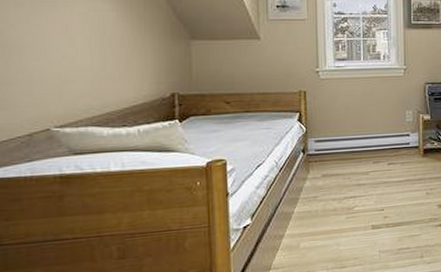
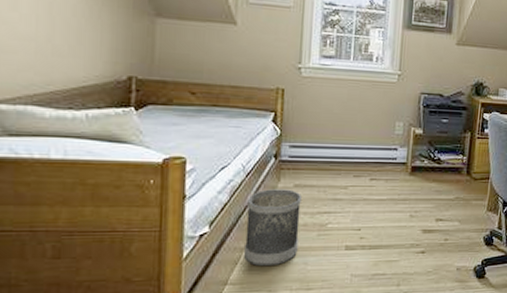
wastebasket: none [282,179,330,250] -> present [243,189,301,267]

